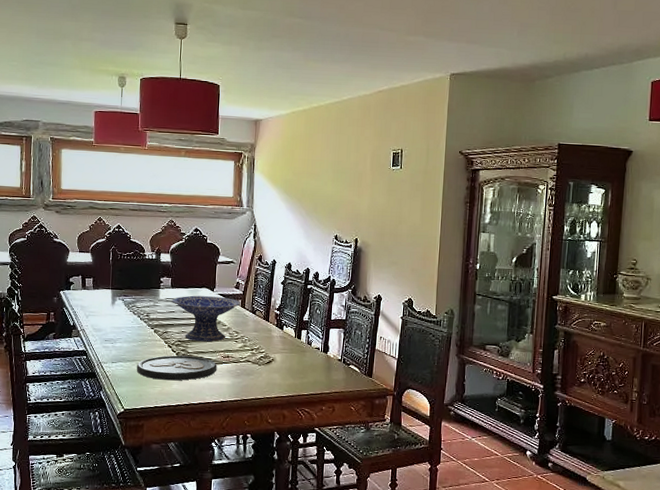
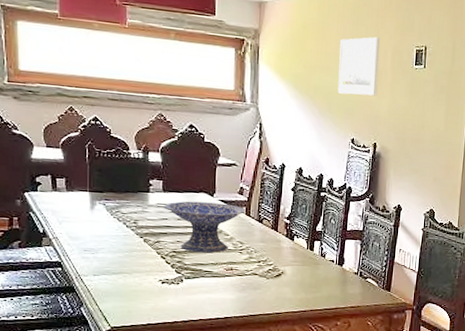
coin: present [136,355,217,381] -> none [124,267,219,295]
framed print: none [322,143,360,196] -> present [338,36,380,96]

